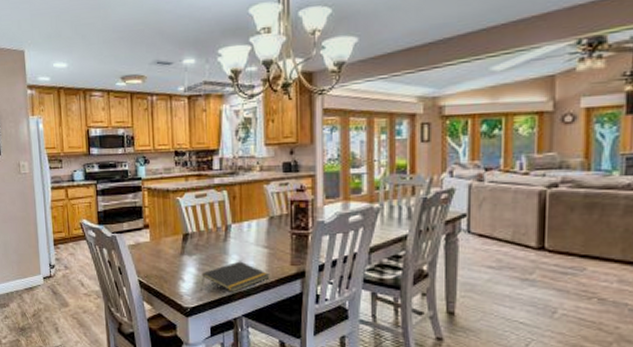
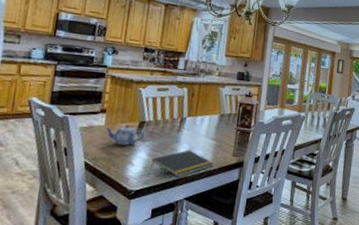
teapot: none [151,239,190,261] -> present [105,125,144,146]

